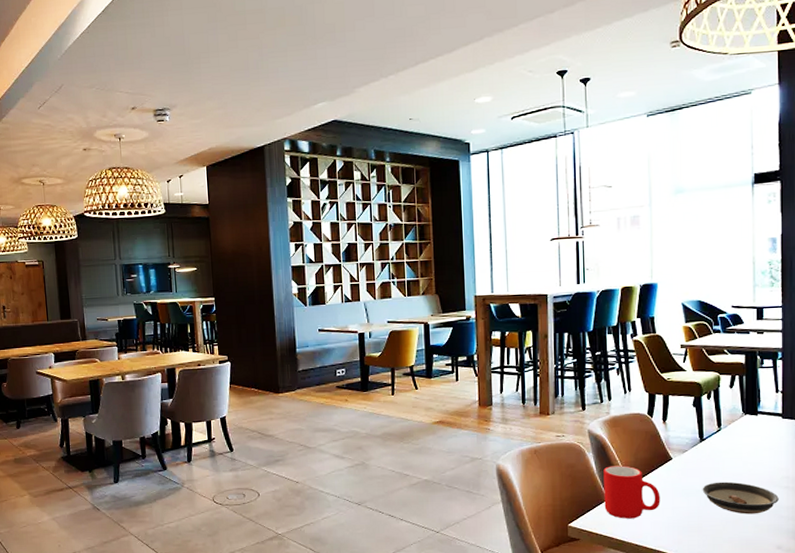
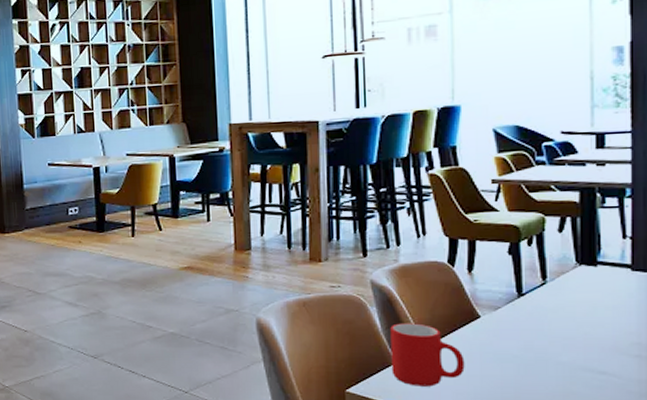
saucer: present [702,481,779,514] -> none [520,346,627,388]

